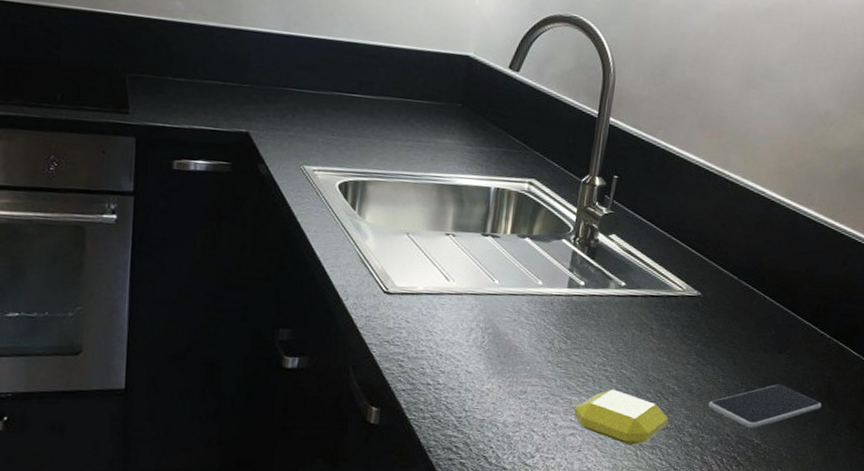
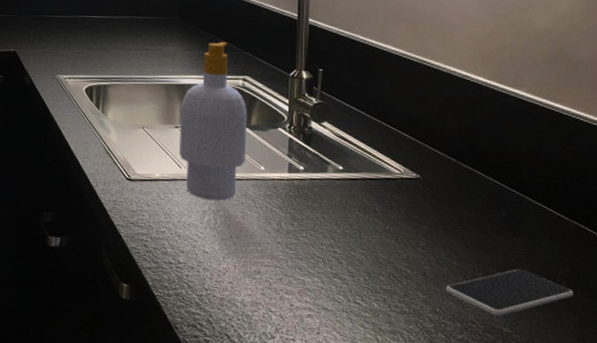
soap bottle: none [447,137,531,318] -> present [179,41,248,201]
soap bar: present [574,389,669,446] -> none [308,270,406,330]

